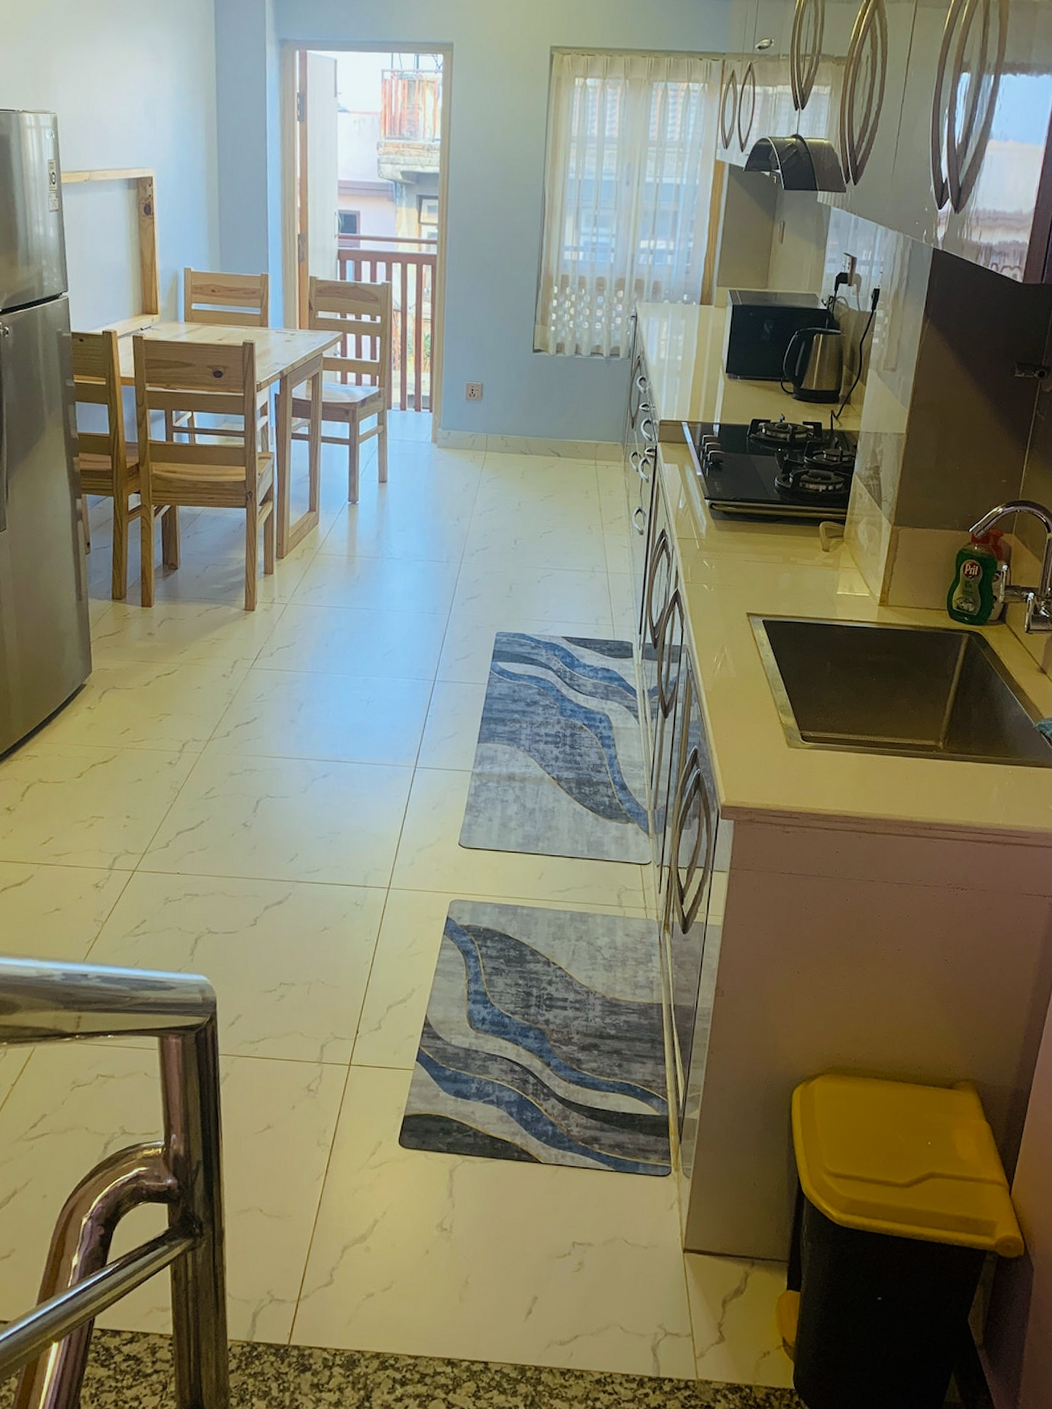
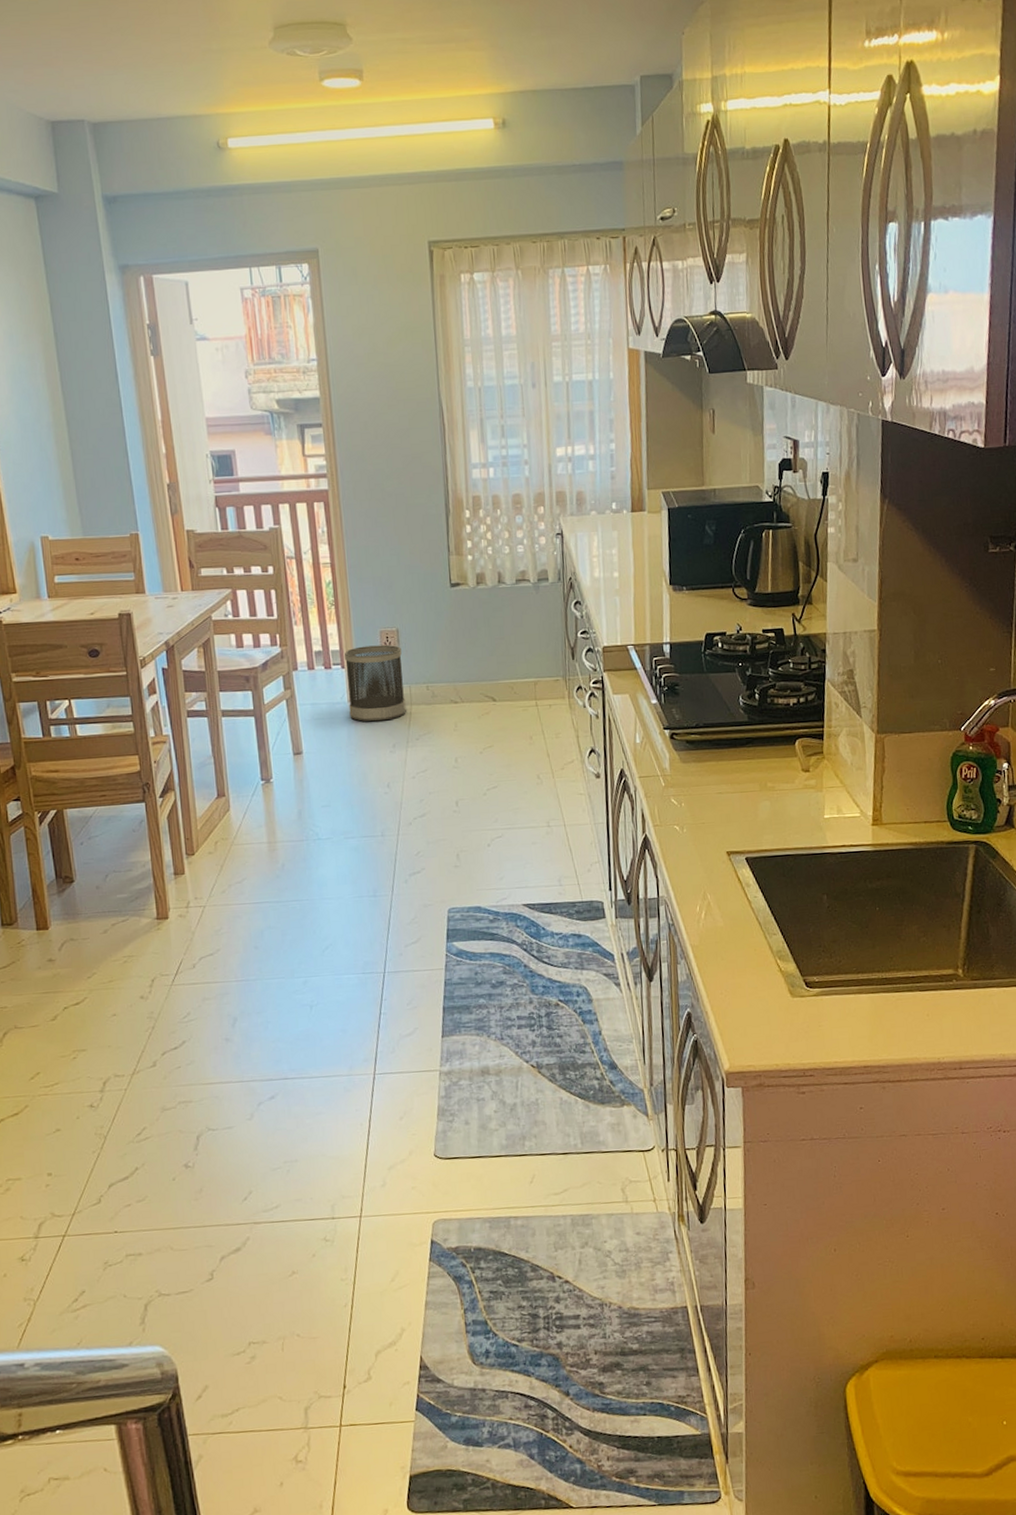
wastebasket: none [432,395,483,462] -> present [345,644,406,722]

